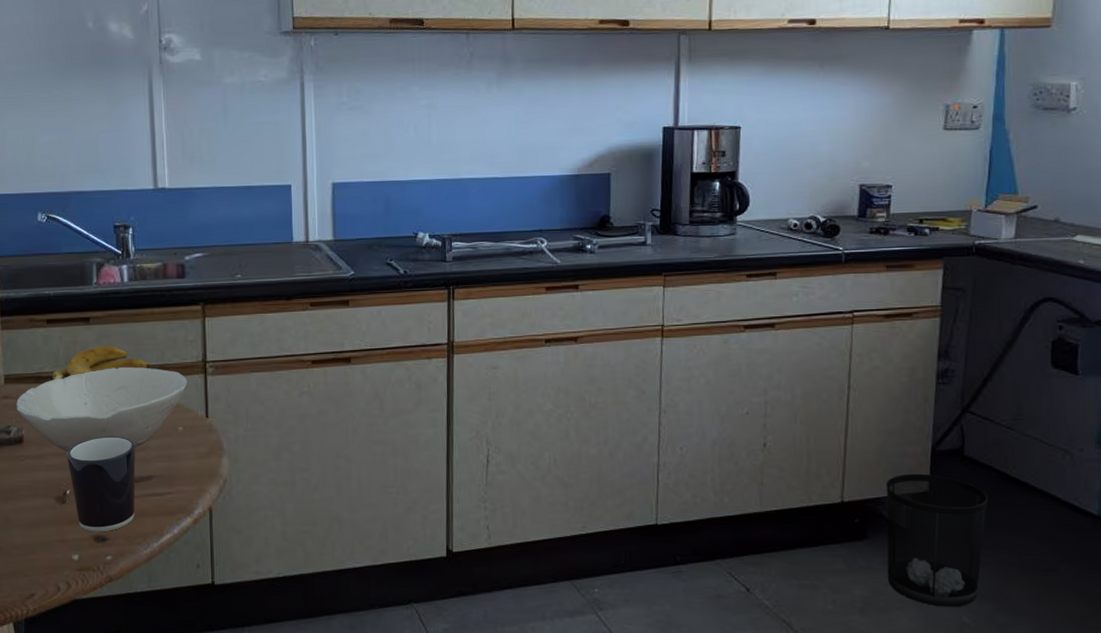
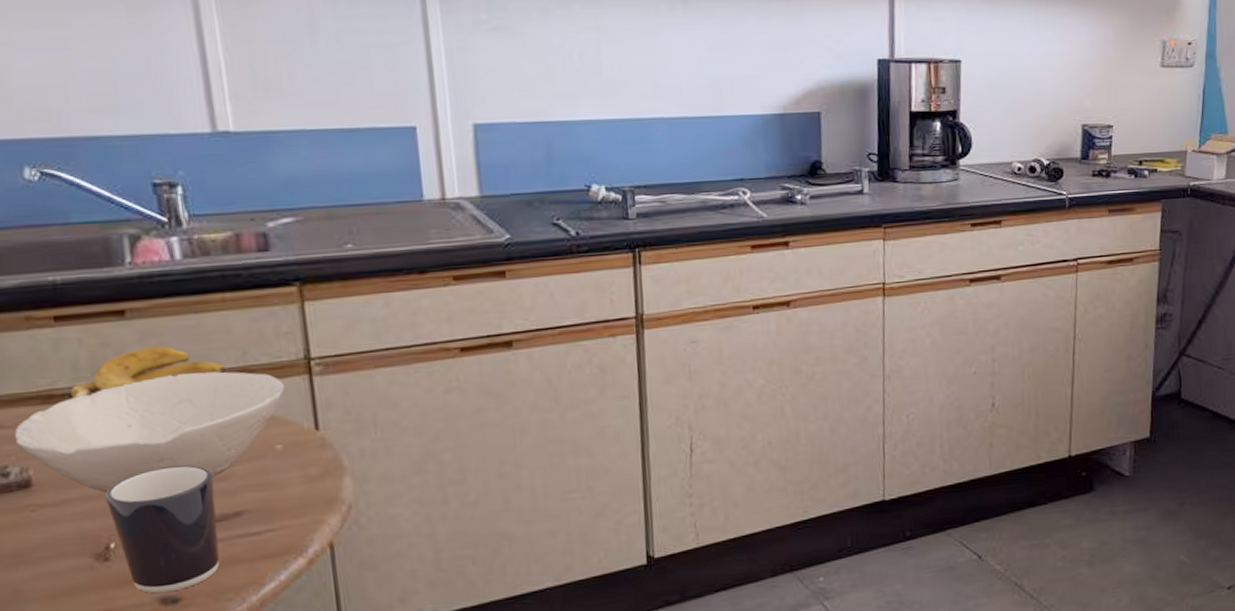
waste bin: present [886,473,989,607] -> none [1110,420,1203,549]

